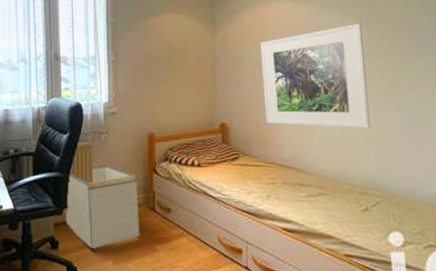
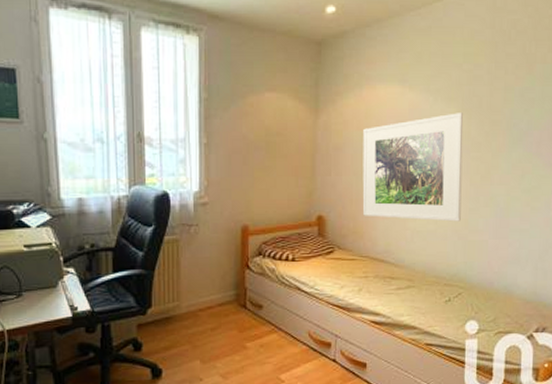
storage bin: present [66,164,140,250] -> none [150,260,230,350]

